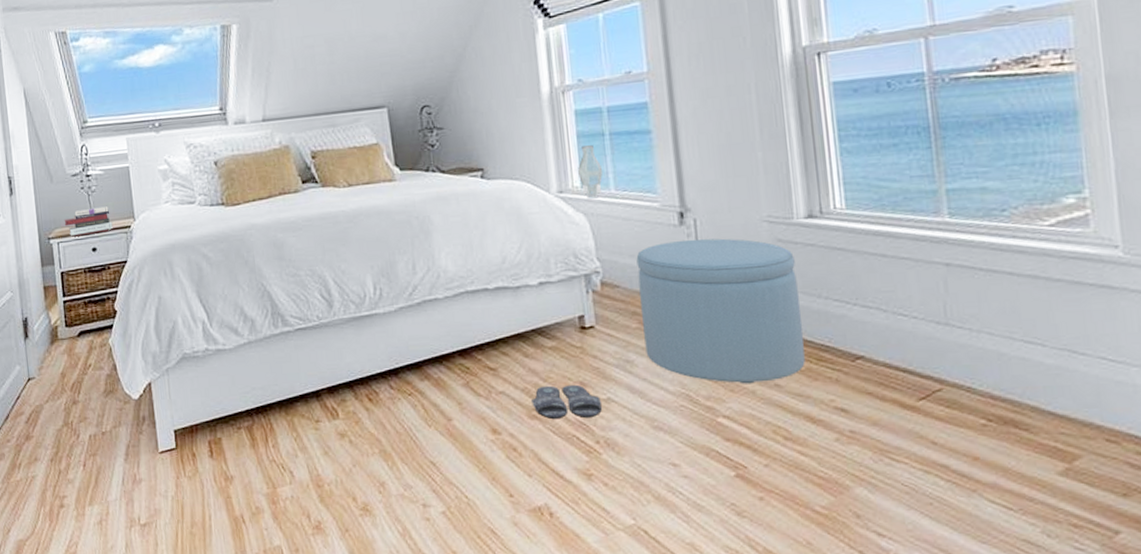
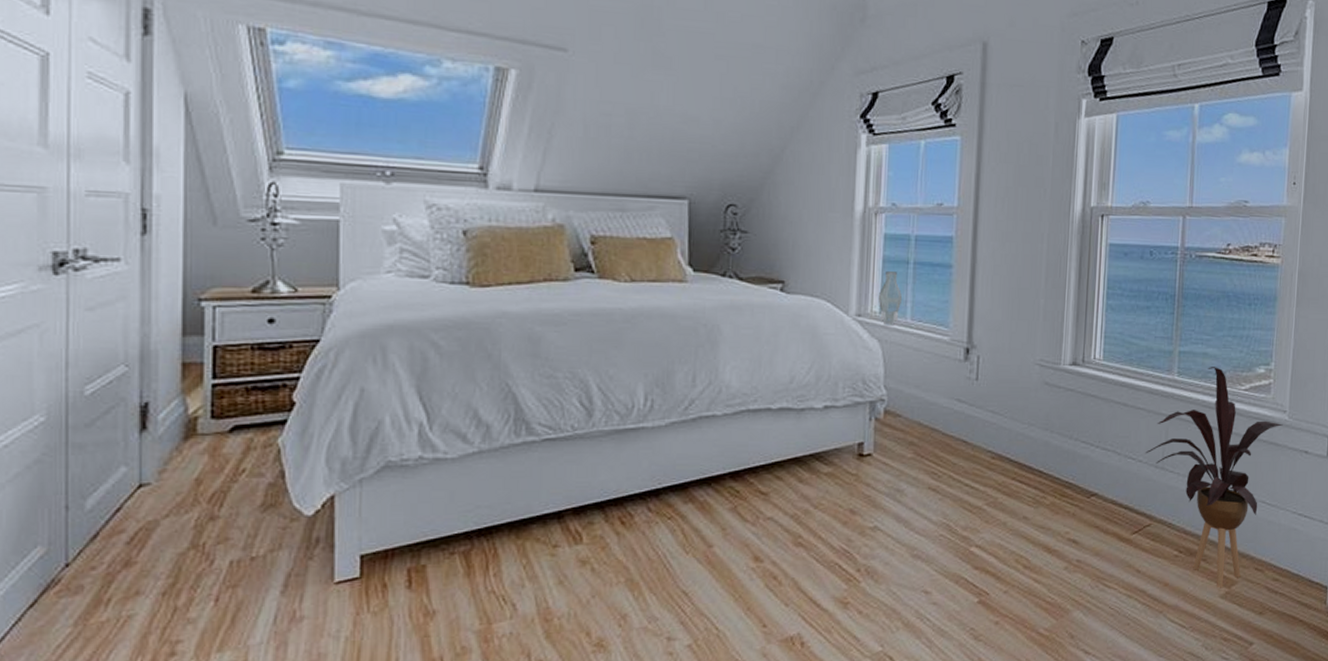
books: present [64,205,113,237] -> none [227,265,304,302]
slippers: present [531,384,602,419] -> none [799,512,867,546]
ottoman: present [636,238,805,384] -> none [916,375,1056,516]
house plant: none [920,202,1117,462] -> present [1145,367,1283,587]

